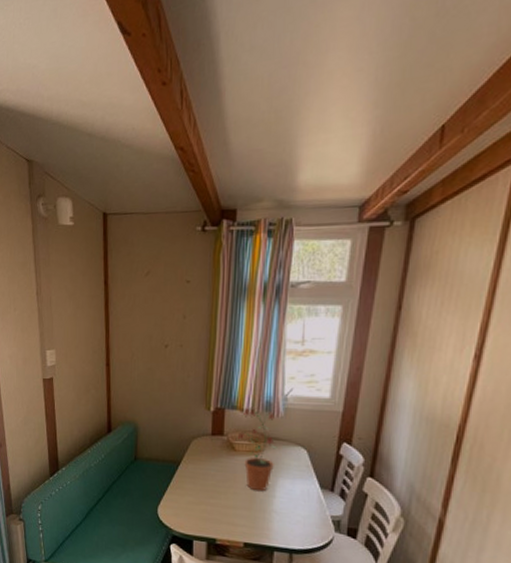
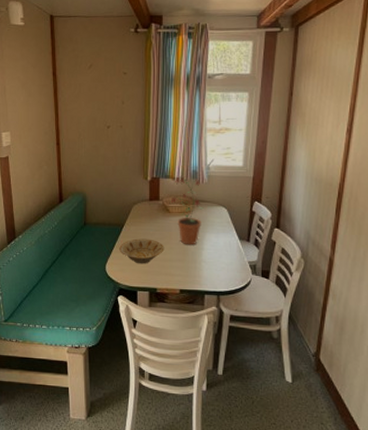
bowl: none [174,479,228,510] -> present [119,238,165,264]

